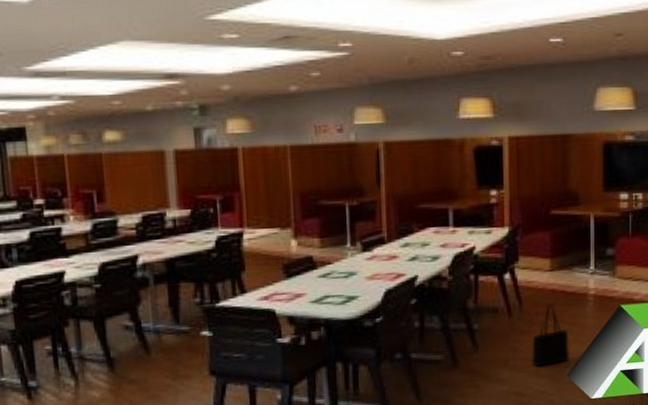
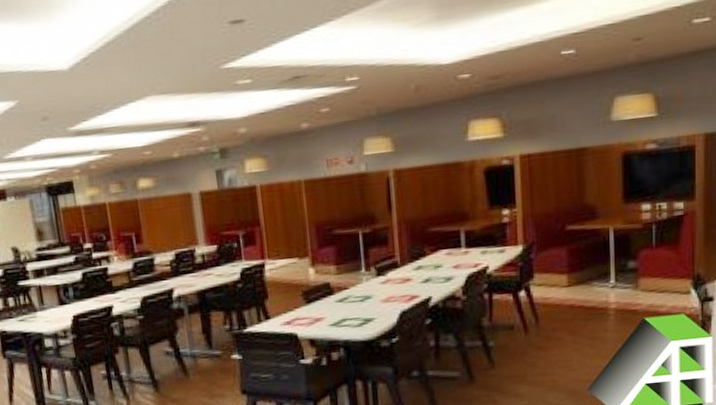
tote bag: present [531,303,570,368] -> none [549,319,591,382]

